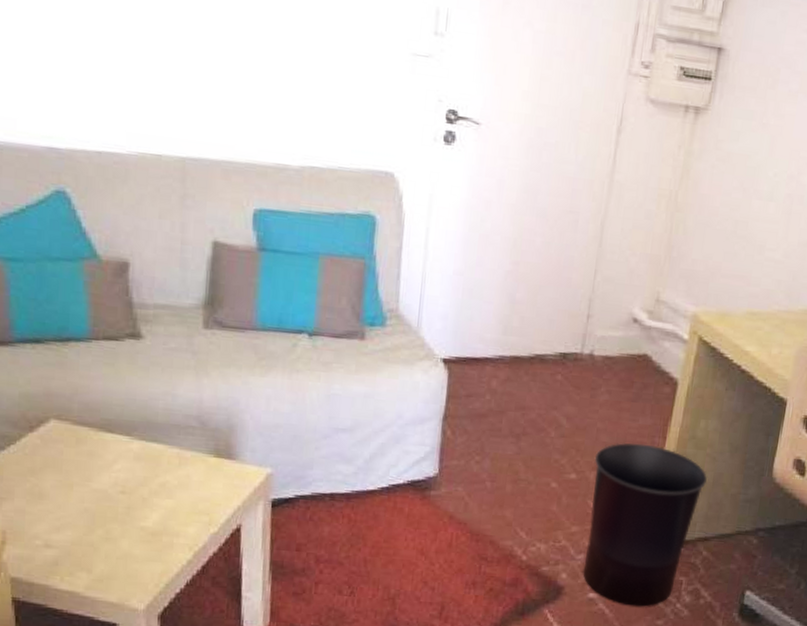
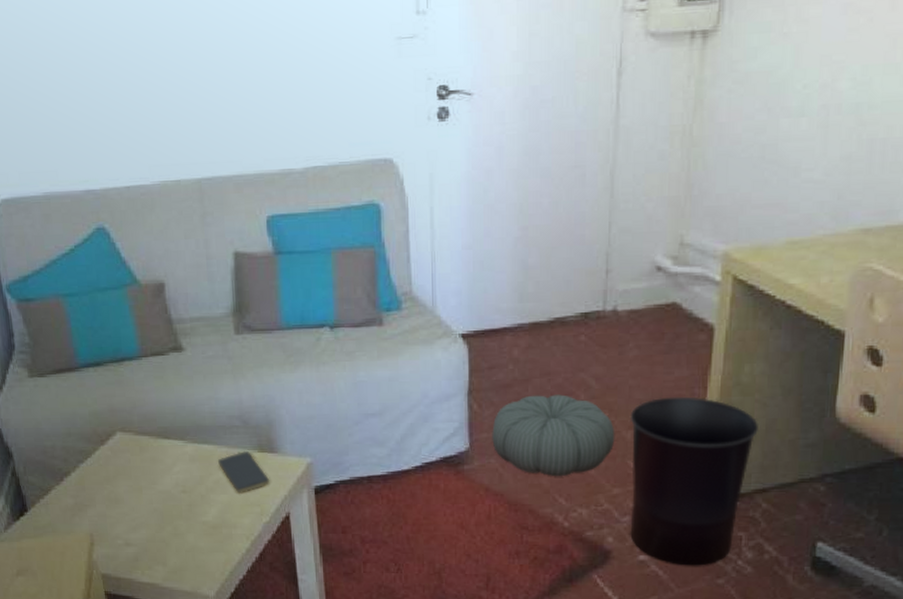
smartphone: none [166,453,224,500] -> present [217,450,270,493]
pouf: none [461,427,580,511] -> present [492,394,615,477]

